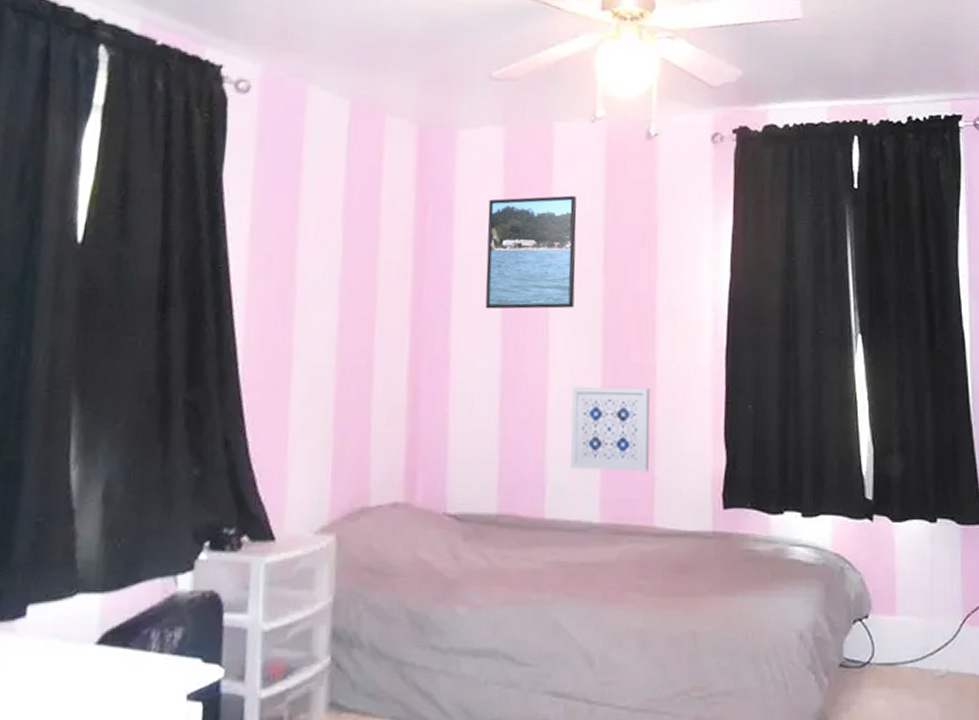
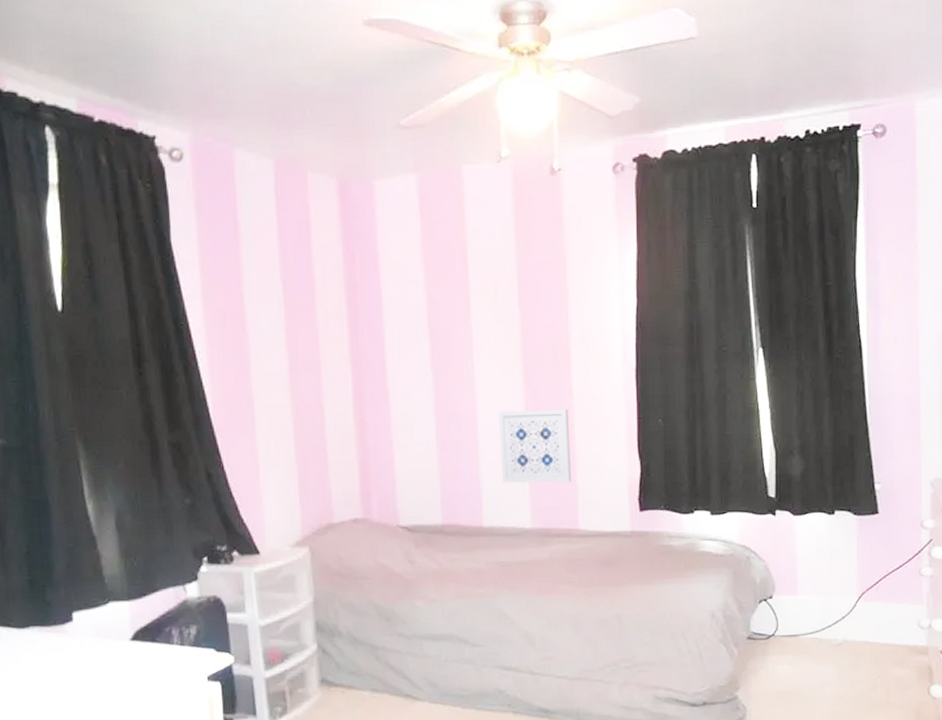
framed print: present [485,195,577,309] -> none [409,235,494,347]

